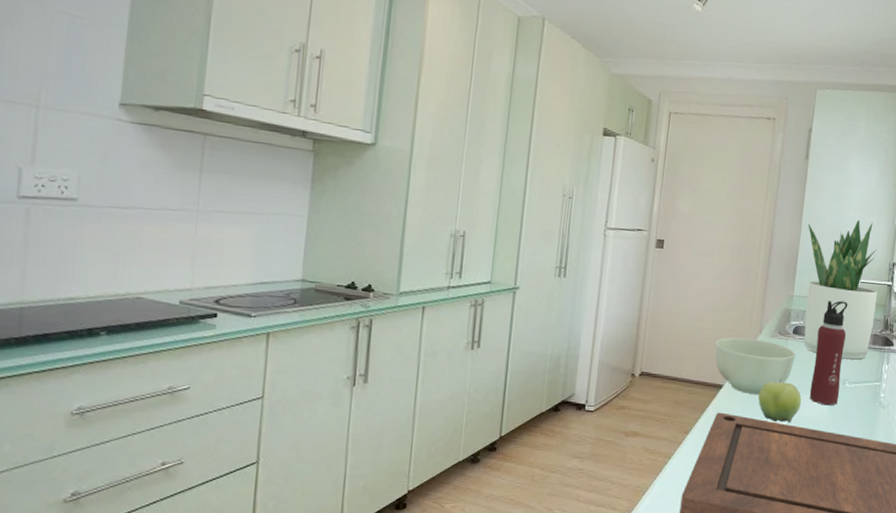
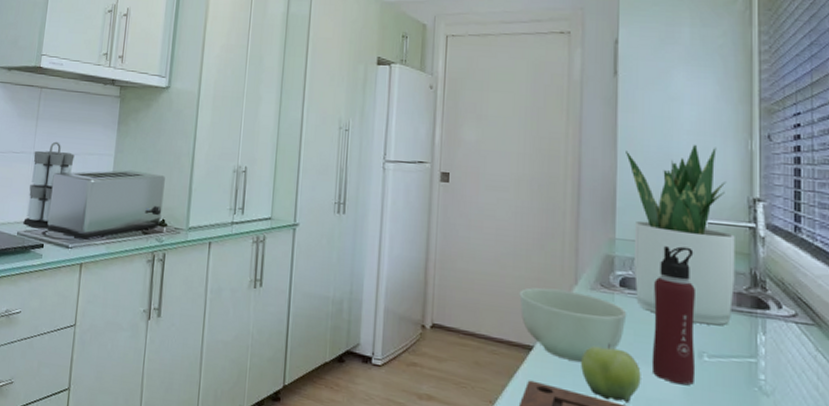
spice rack: none [187,198,255,297] -> present [23,141,75,229]
toaster: none [221,232,372,307] -> present [47,169,165,240]

